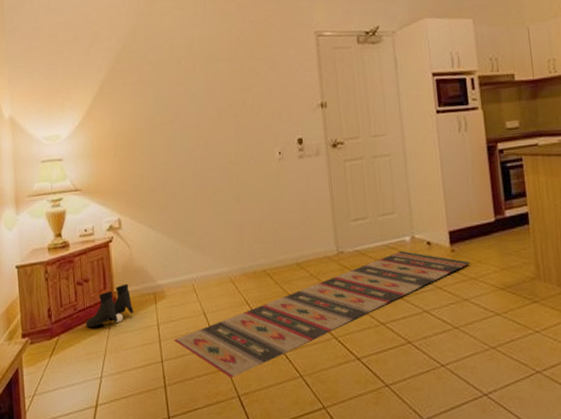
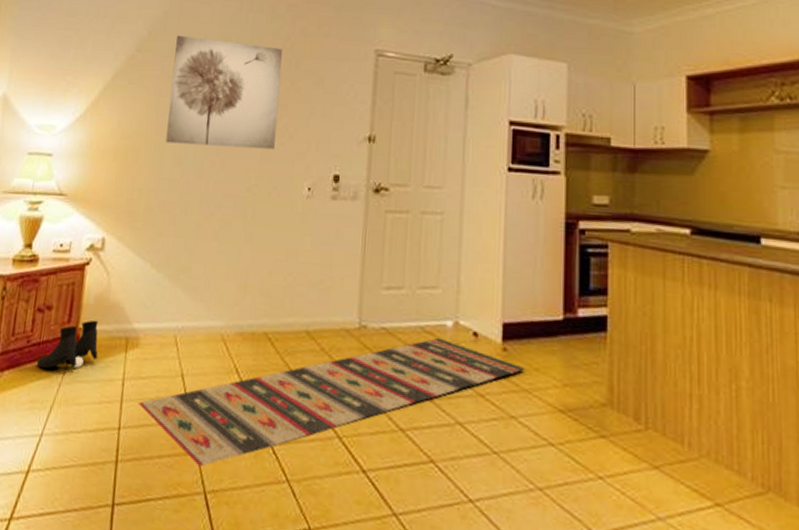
wall art: none [147,42,246,135] -> present [165,35,282,150]

